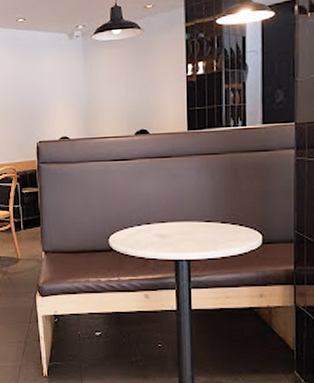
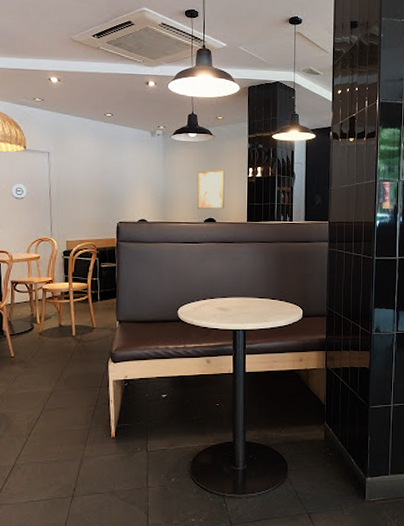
wall art: none [124,69,158,121] -> present [196,169,225,210]

